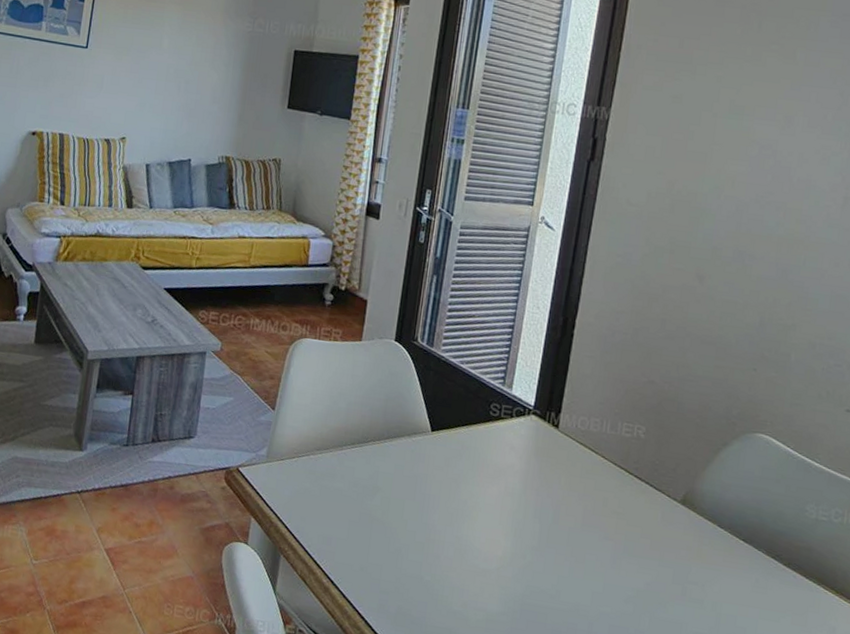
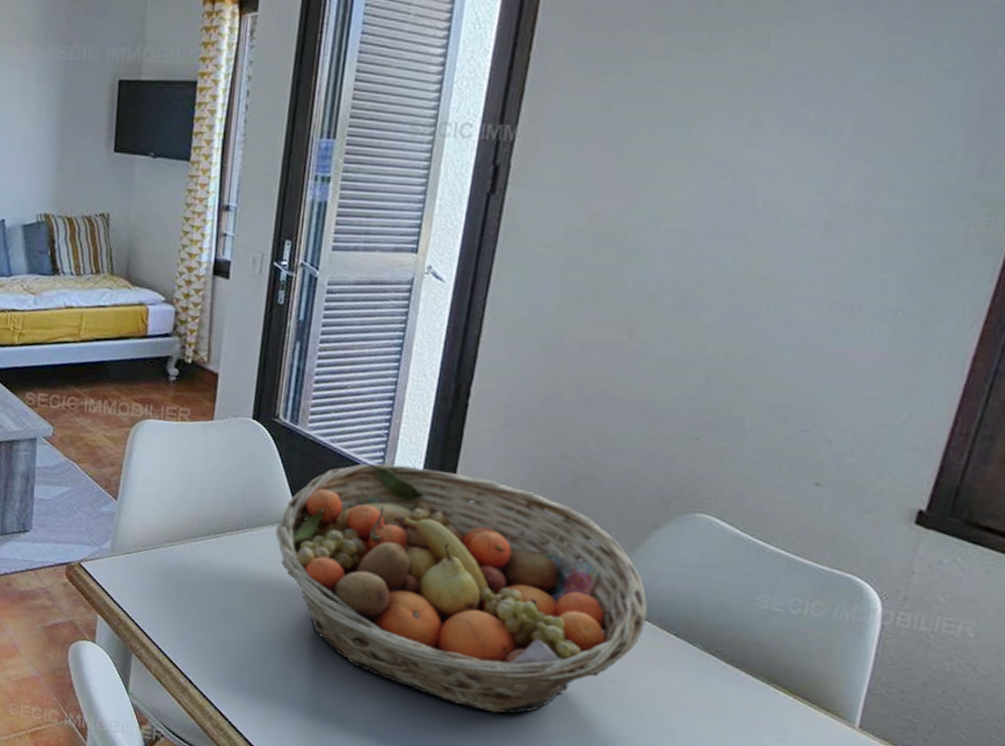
fruit basket: none [412,383,721,613] -> present [275,463,648,714]

